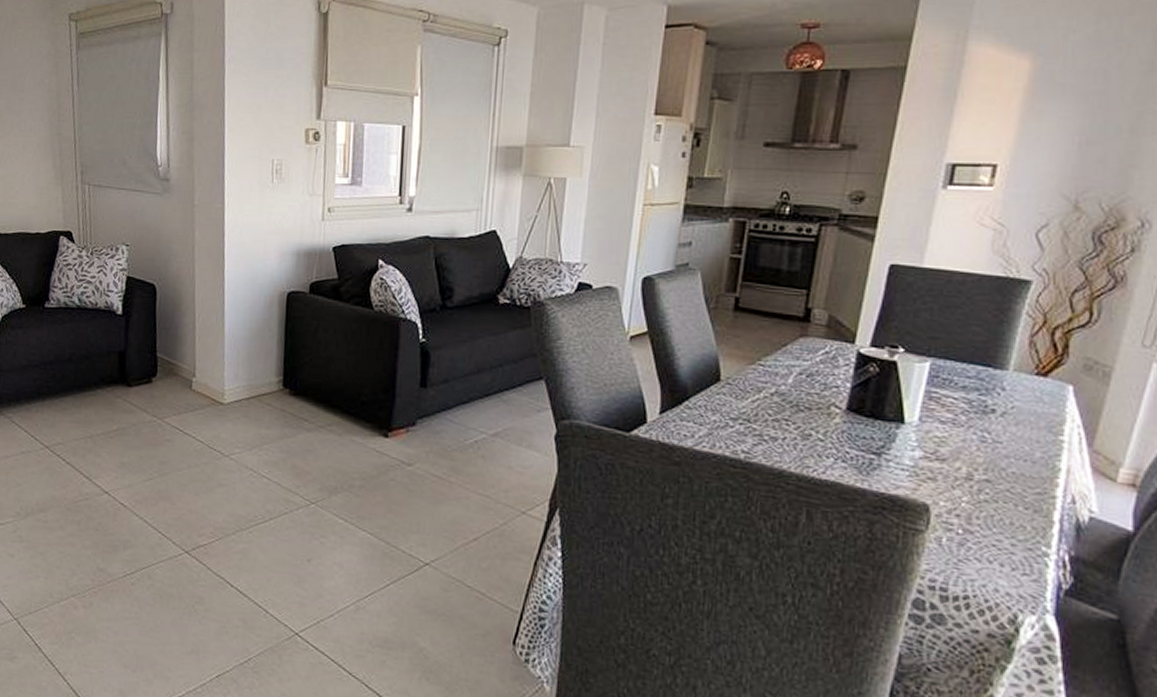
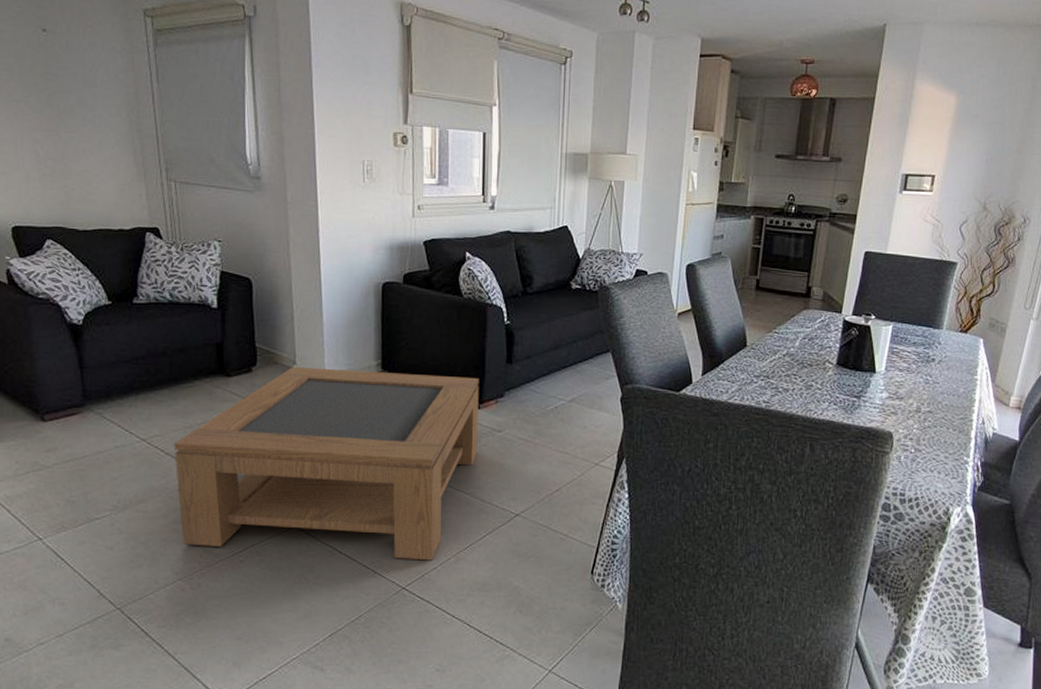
coffee table: none [74,379,389,607] -> present [174,366,479,561]

